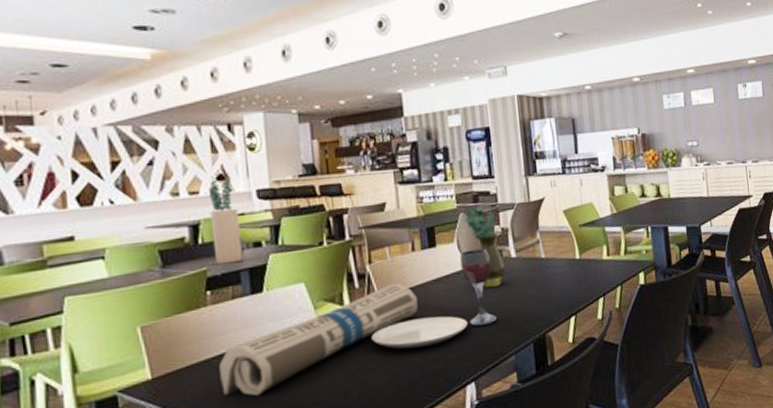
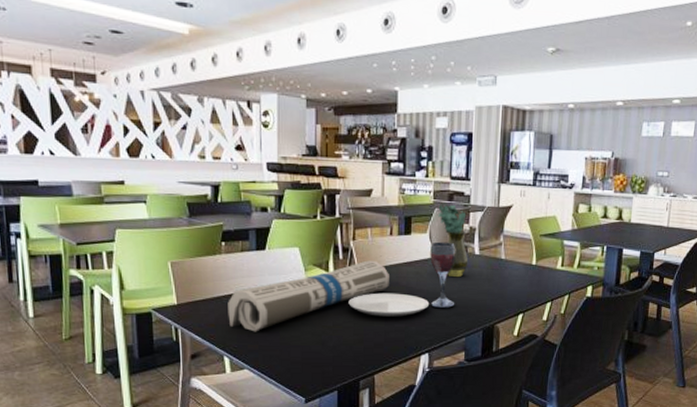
vase: present [208,172,243,265] -> none [228,143,252,222]

